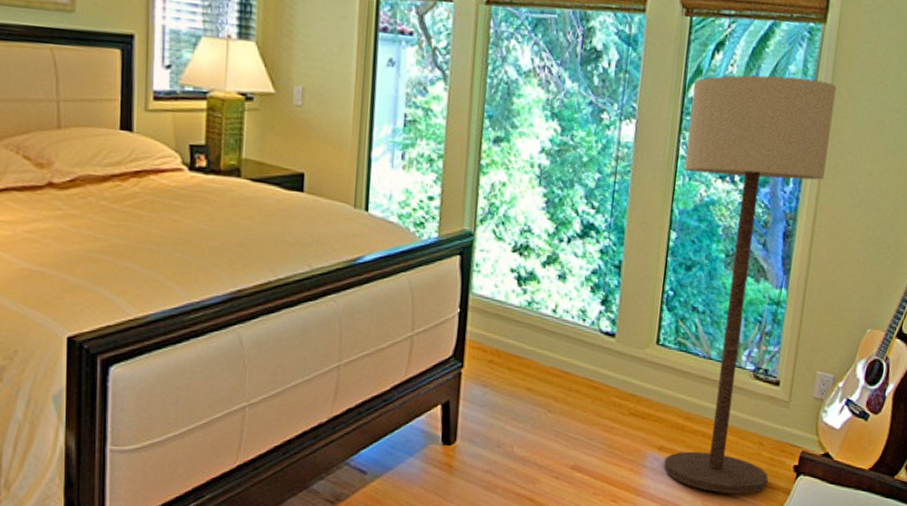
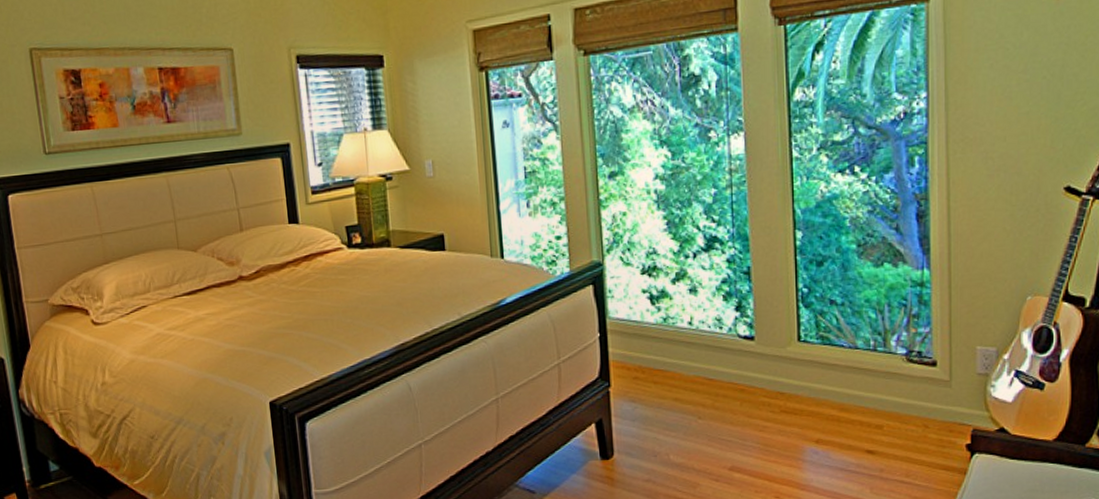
floor lamp: present [664,75,837,495] -> none [798,58,953,480]

